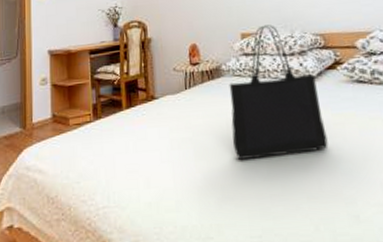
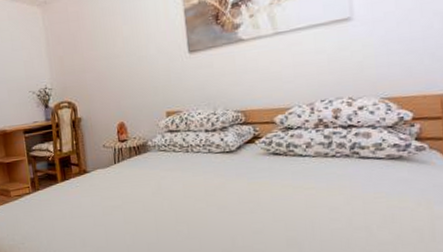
tote bag: present [229,24,329,161] -> none [154,103,243,224]

